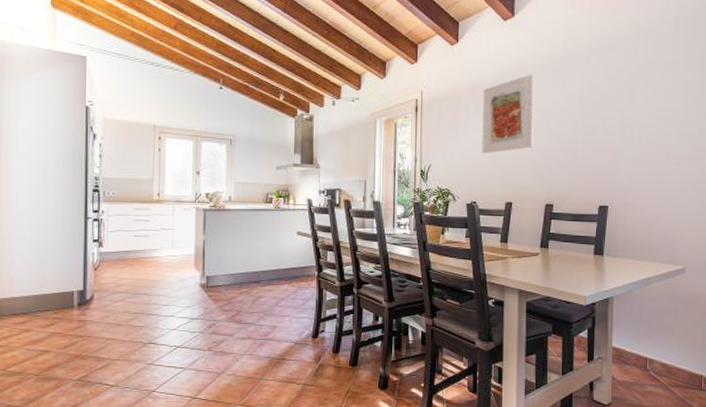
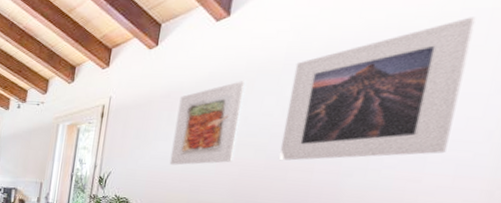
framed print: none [568,22,685,144] -> present [278,17,476,161]

